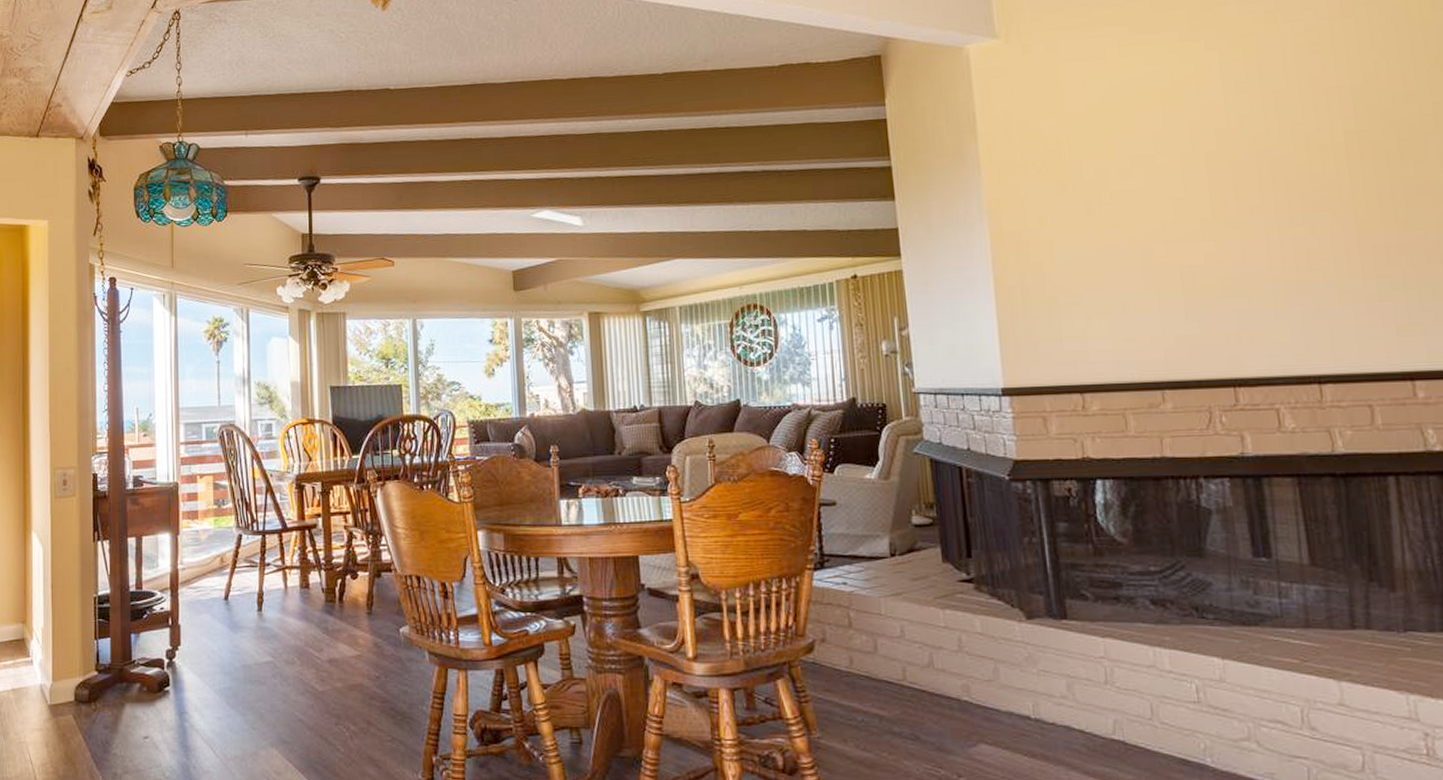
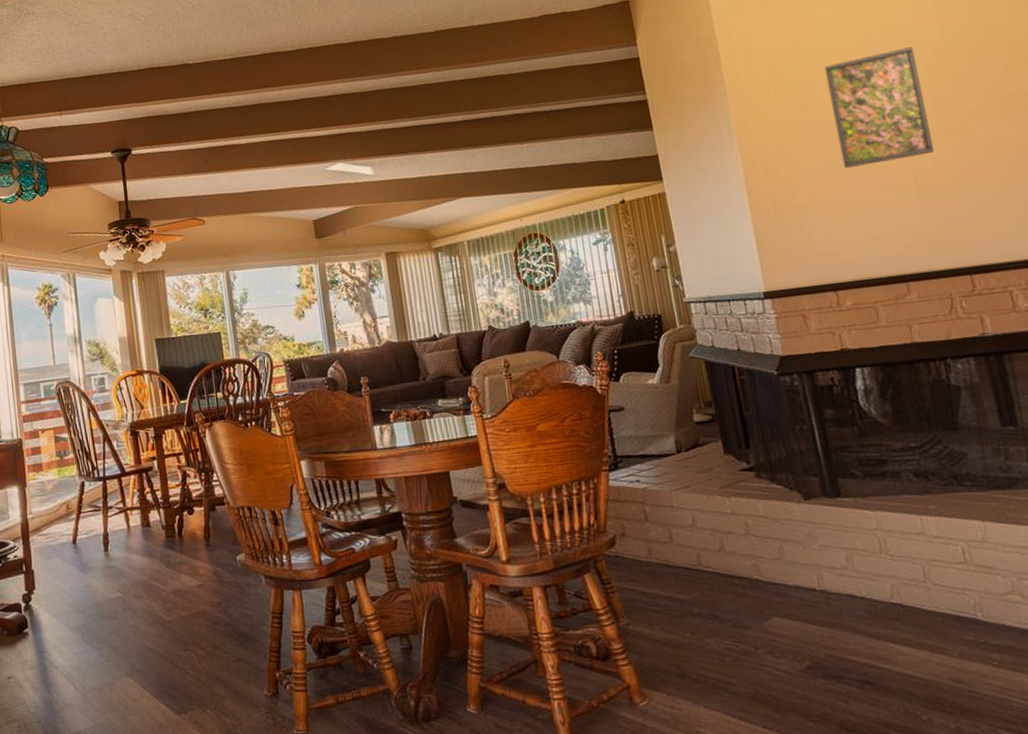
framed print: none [1092,130,1206,259] -> present [824,47,934,168]

